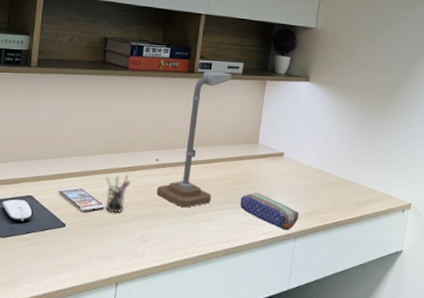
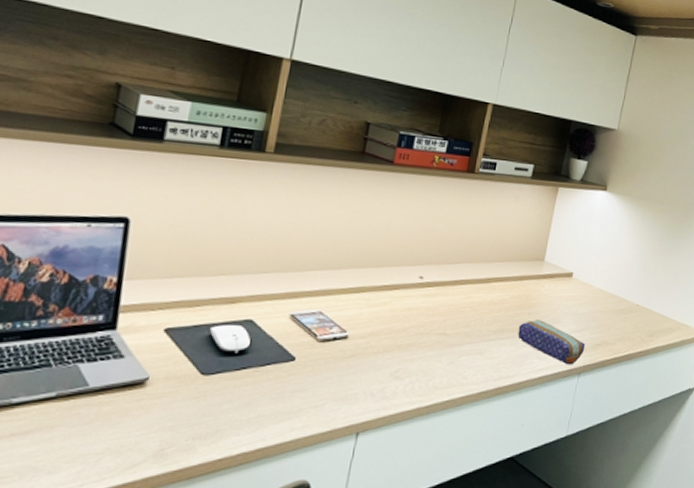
pen holder: present [105,175,131,214] -> none [350,295,386,344]
desk lamp: present [156,72,231,208] -> none [417,172,519,337]

